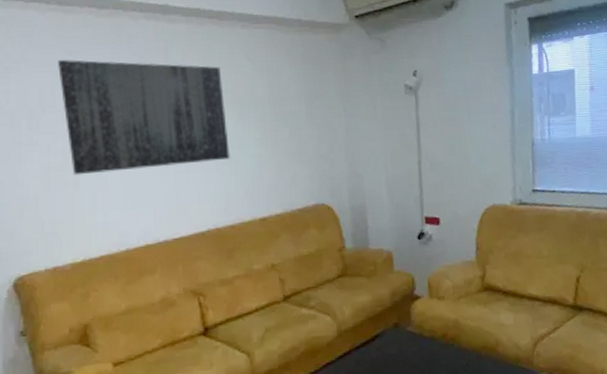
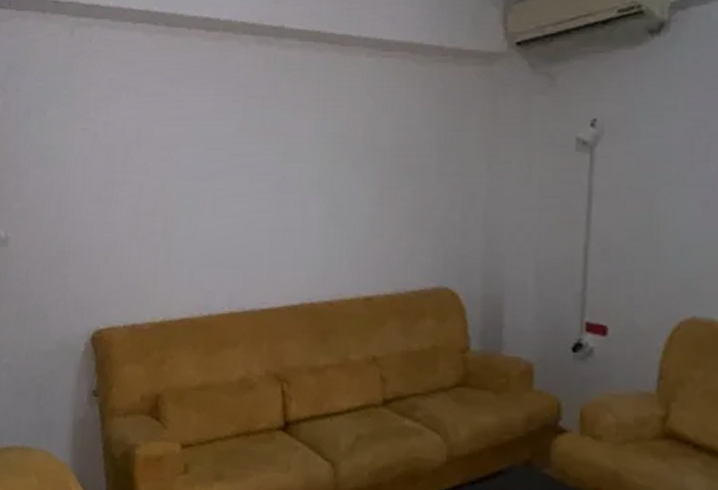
wall art: present [58,60,230,176] -> none [159,90,338,223]

